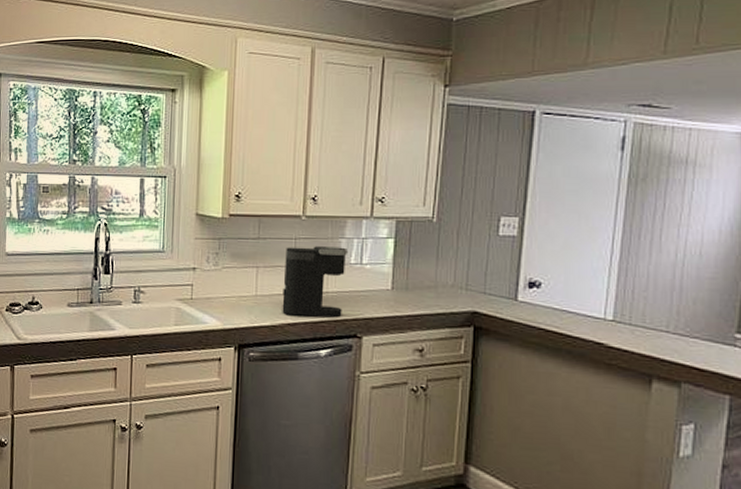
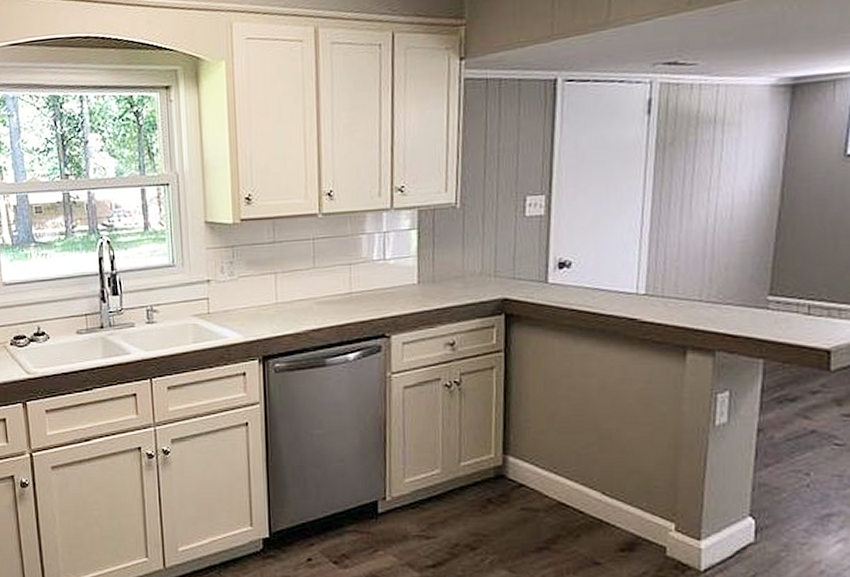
coffee maker: present [282,246,349,318] -> none [304,243,370,321]

